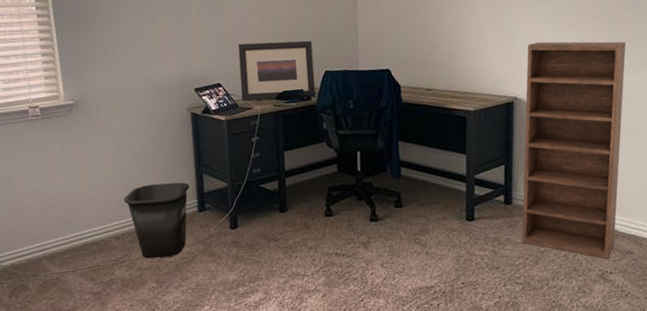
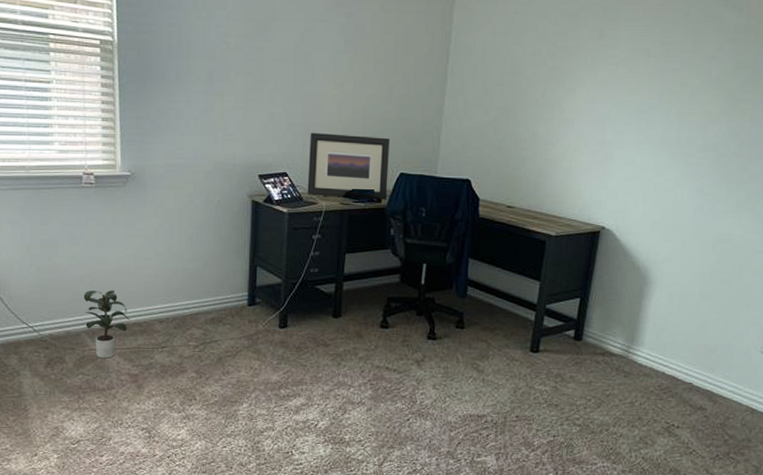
potted plant: none [40,214,88,281] -> present [83,290,131,358]
waste bin: present [124,182,190,259] -> none [172,270,242,348]
bookshelf: present [522,41,626,259] -> none [587,169,734,412]

